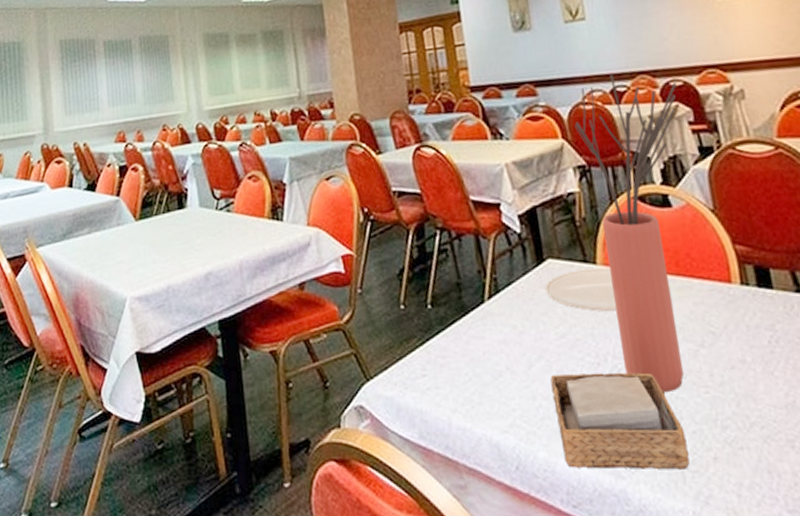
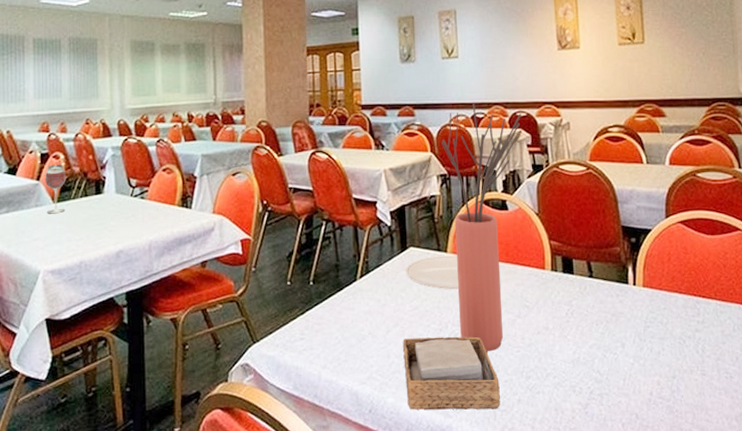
wineglass: none [124,177,147,234] -> present [44,164,66,214]

